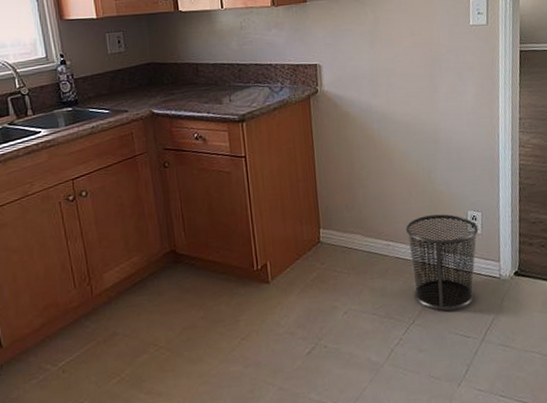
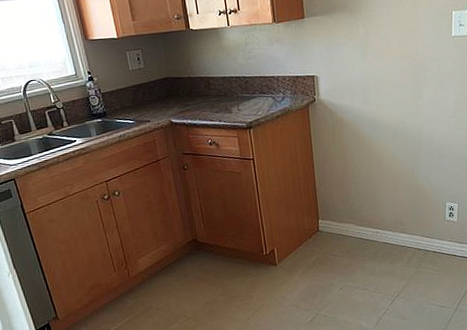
trash can: present [405,214,479,311] -> none [392,205,455,286]

